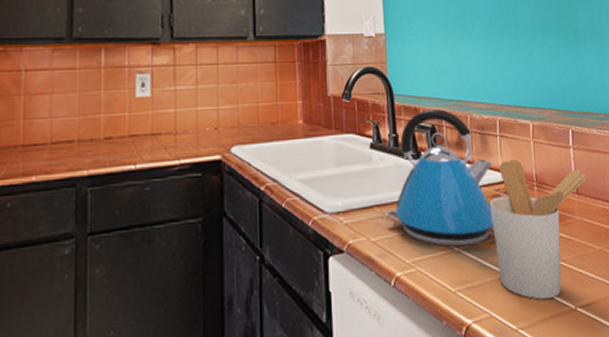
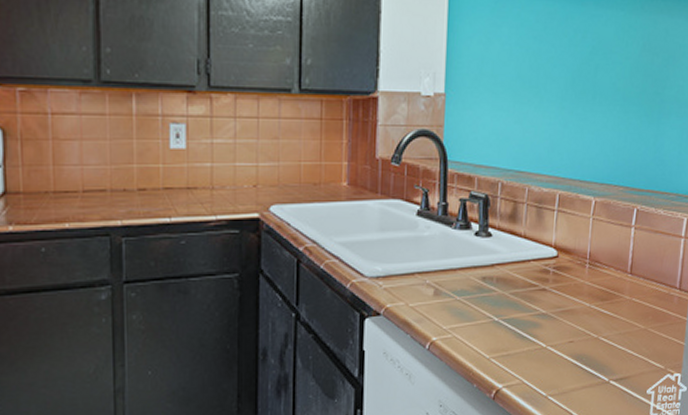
kettle: present [387,109,494,247] -> none [428,179,546,317]
utensil holder: present [489,159,588,300] -> none [535,235,645,372]

